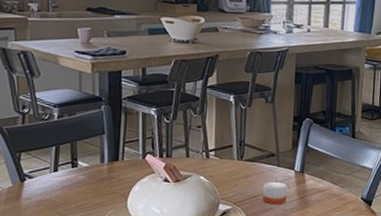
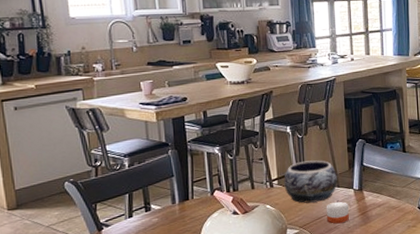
decorative bowl: none [221,134,279,180] -> present [284,160,337,203]

